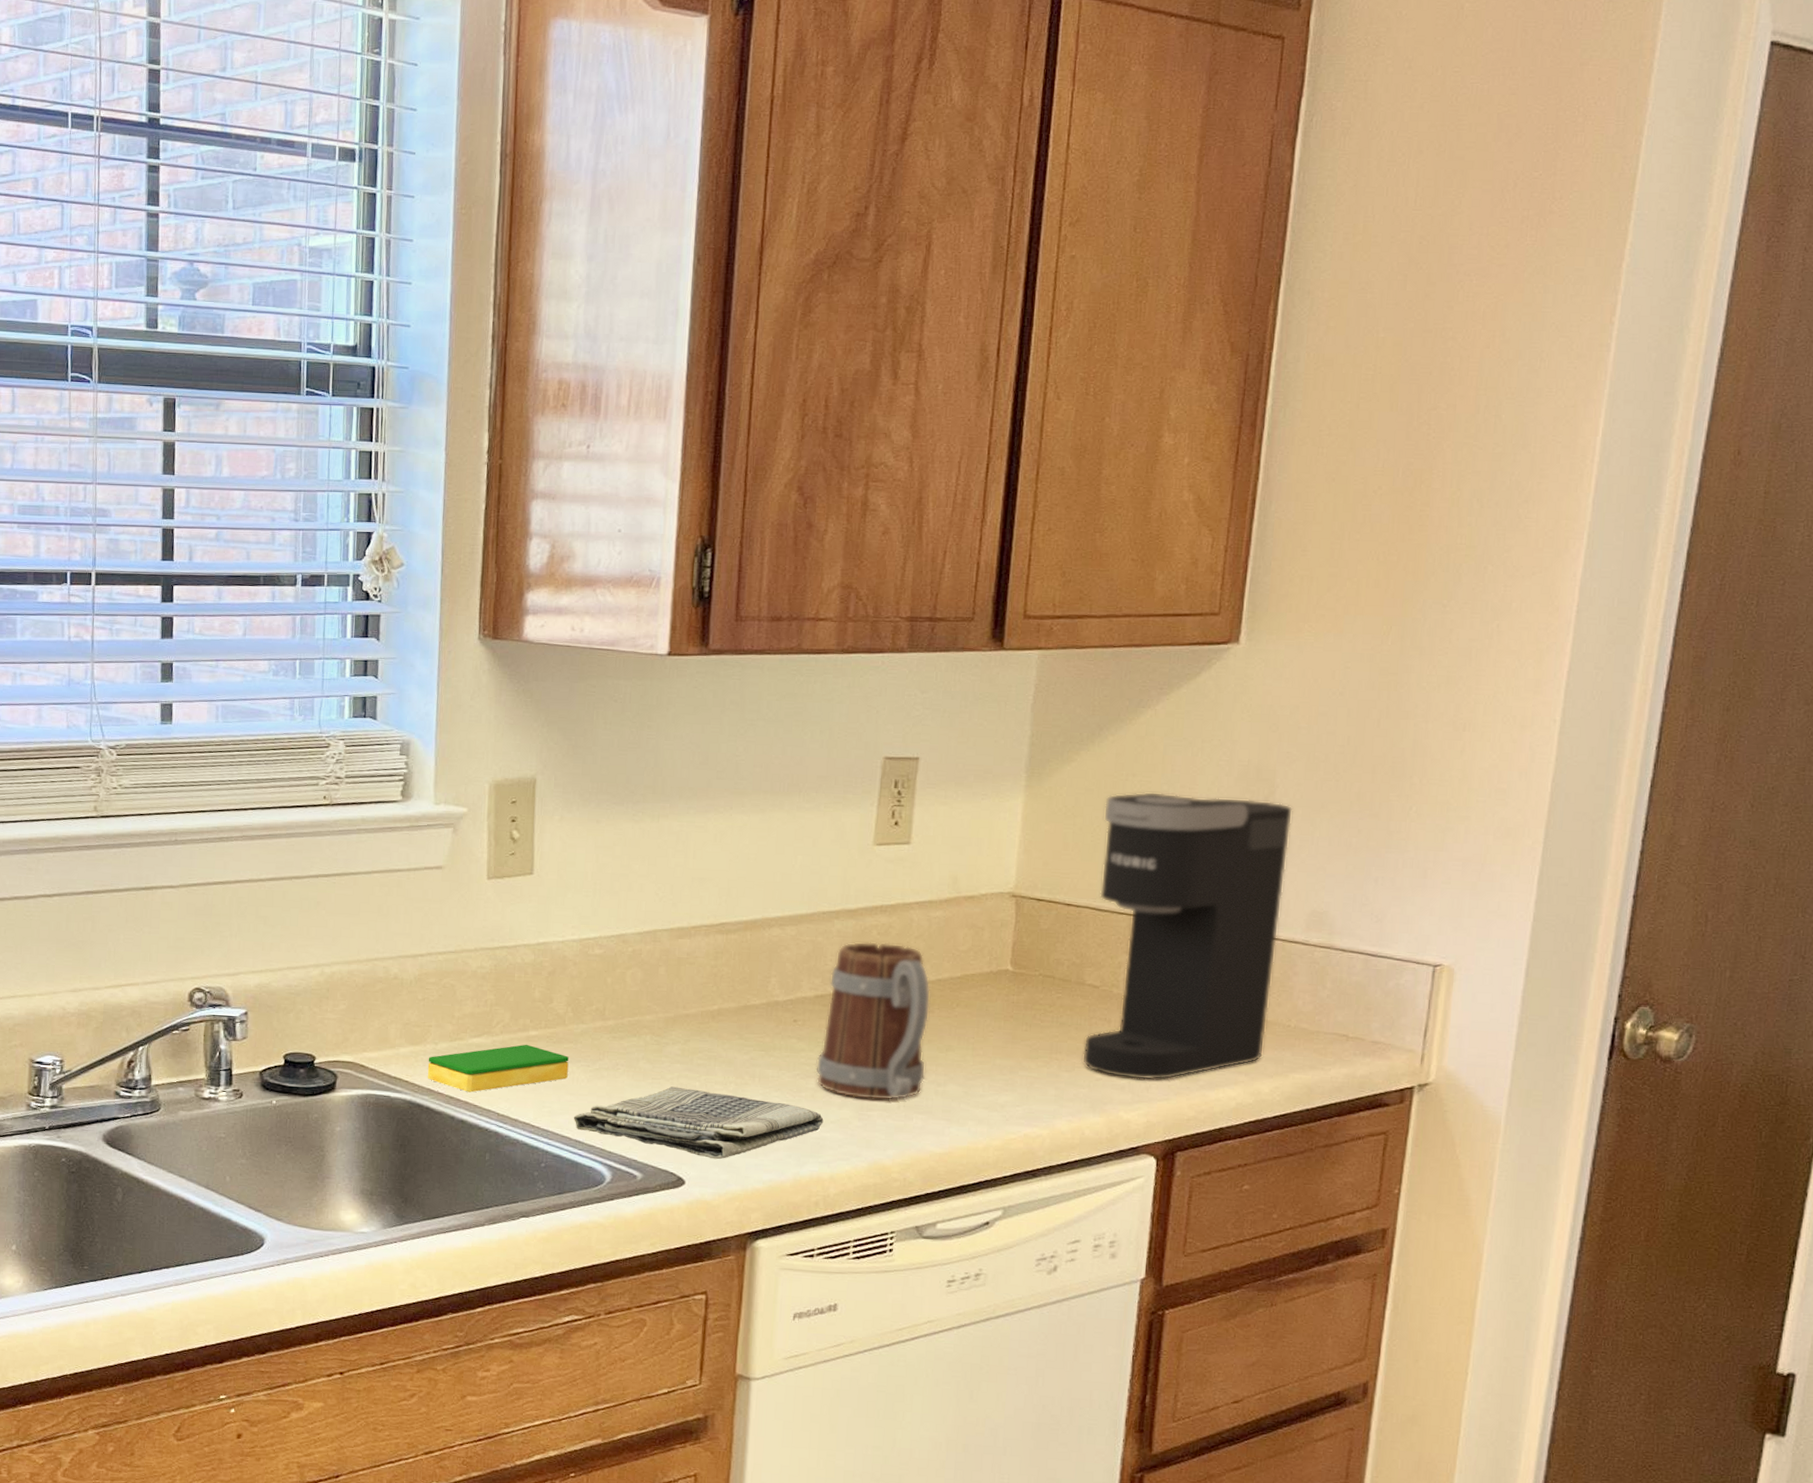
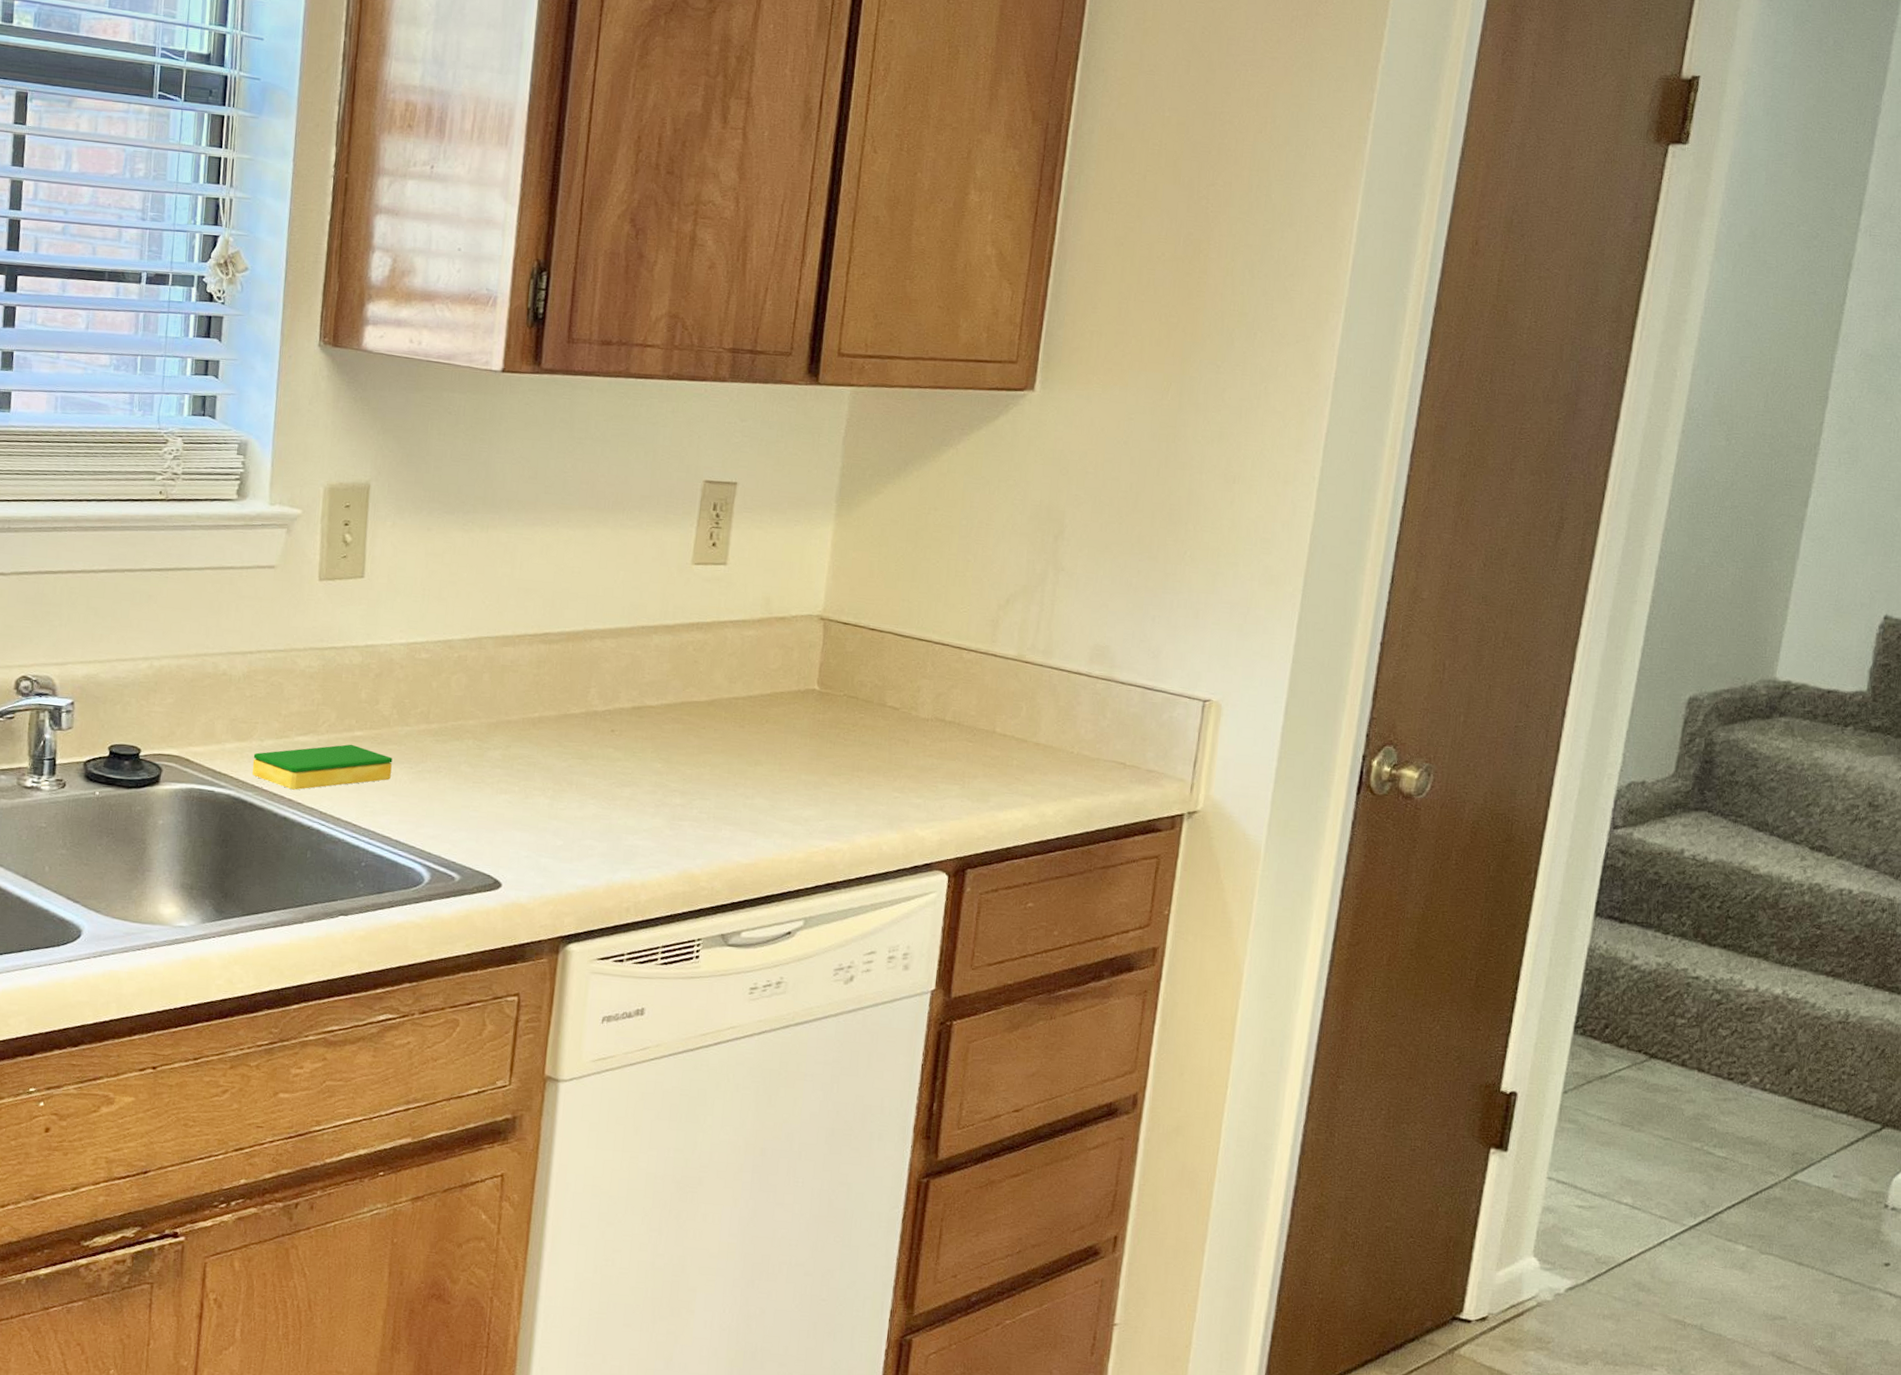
dish towel: present [574,1086,824,1160] -> none [395,790,637,864]
mug: present [815,941,931,1101] -> none [630,656,742,811]
coffee maker: present [1082,791,1293,1080] -> none [882,525,1080,800]

